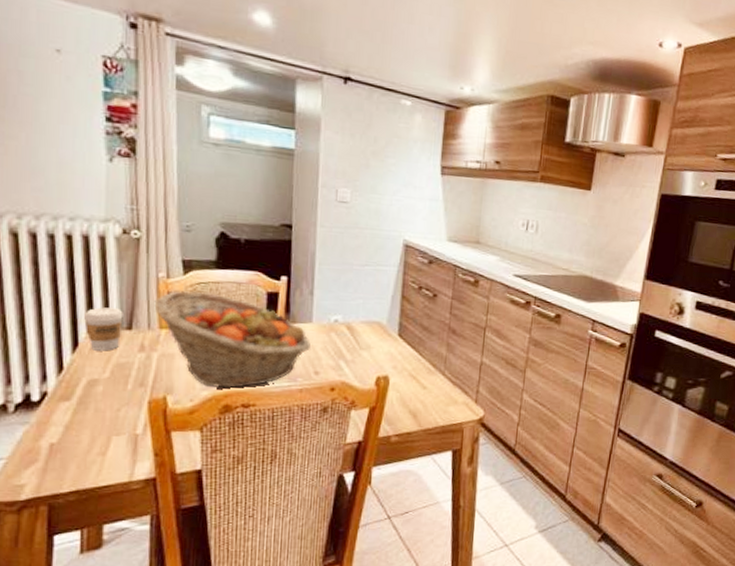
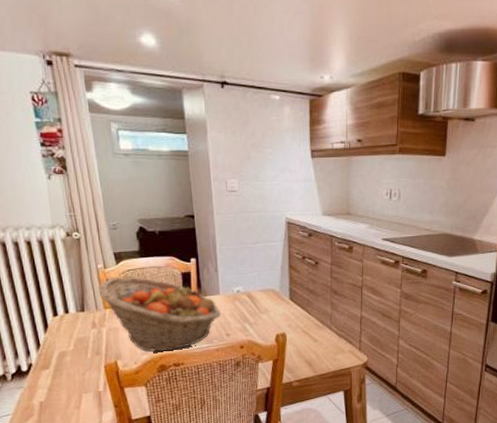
coffee cup: present [84,307,123,351] -> none [49,296,78,330]

